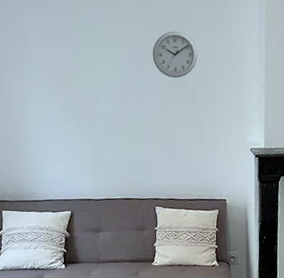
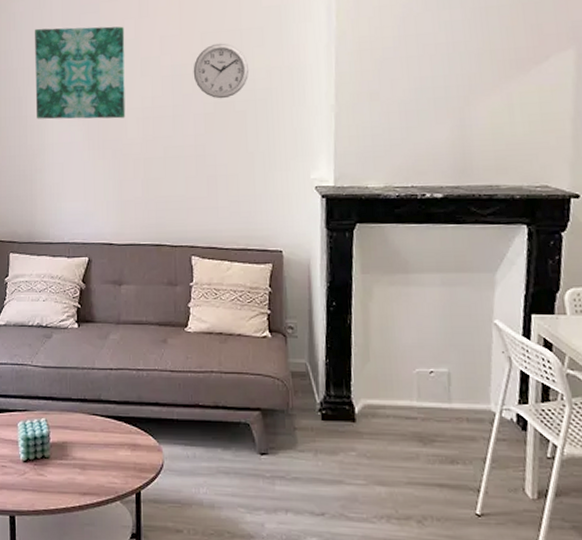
wall art: none [12,14,97,96] -> present [35,26,126,120]

